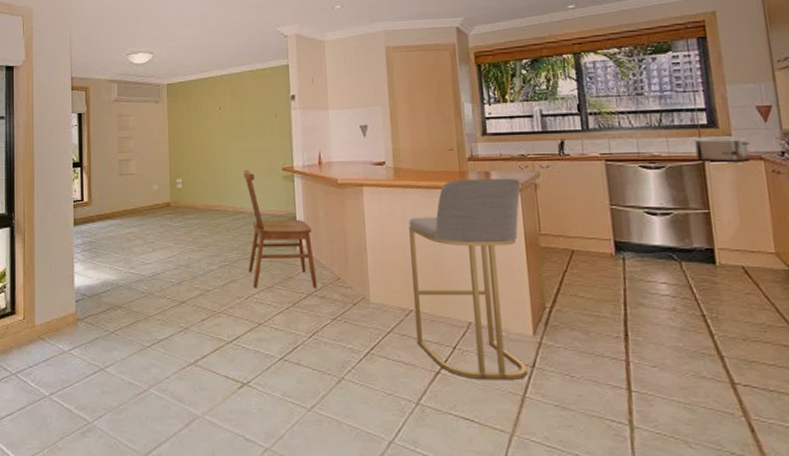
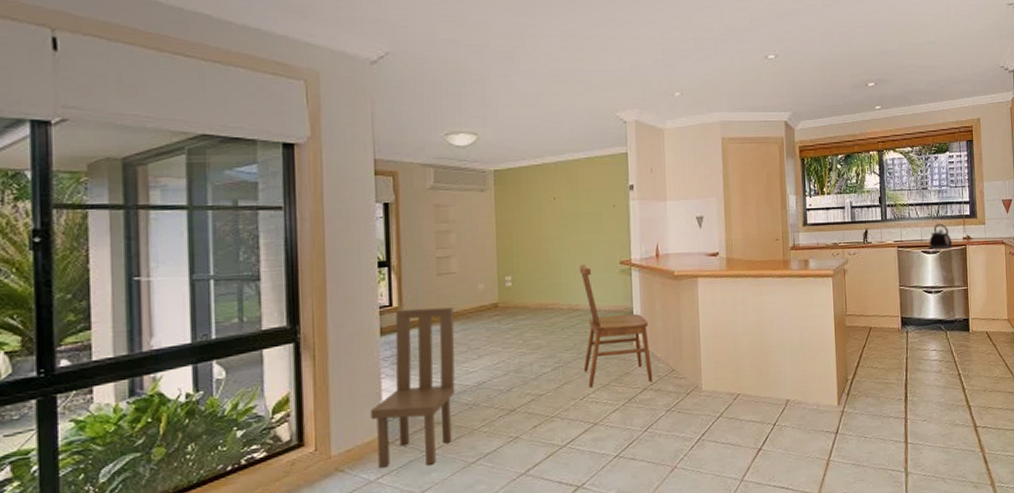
dining chair: none [65,203,134,344] -> present [370,307,455,468]
bar stool: present [408,178,528,380] -> none [738,265,833,451]
kettle: none [649,134,684,165] -> present [929,223,953,250]
toaster: present [694,136,750,163] -> none [960,225,996,248]

